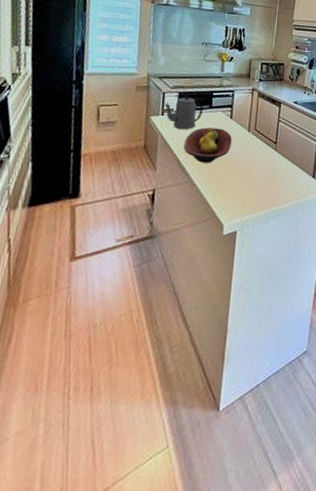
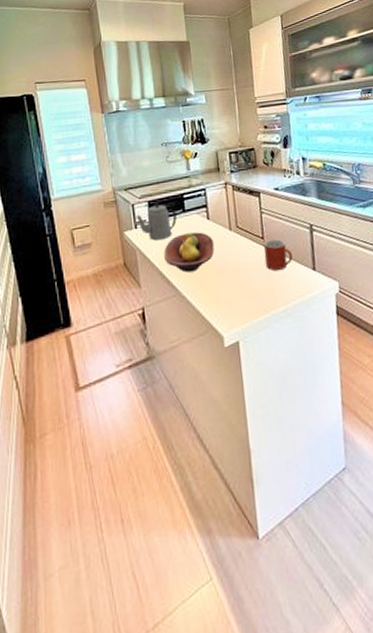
mug: none [273,146,298,173] -> present [263,239,293,270]

